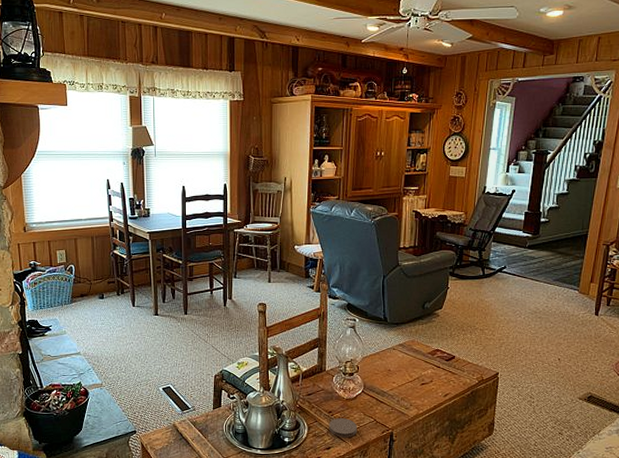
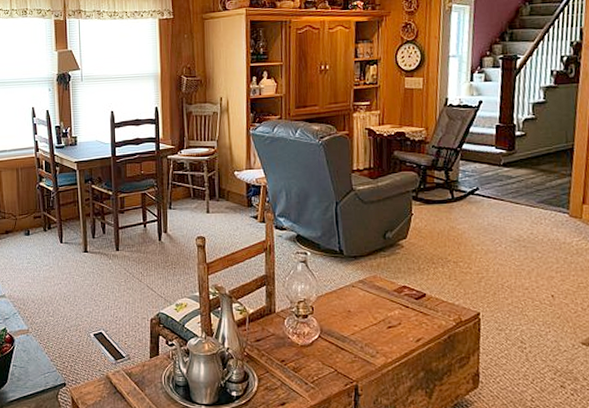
coaster: present [329,418,358,438] -> none [282,368,316,392]

